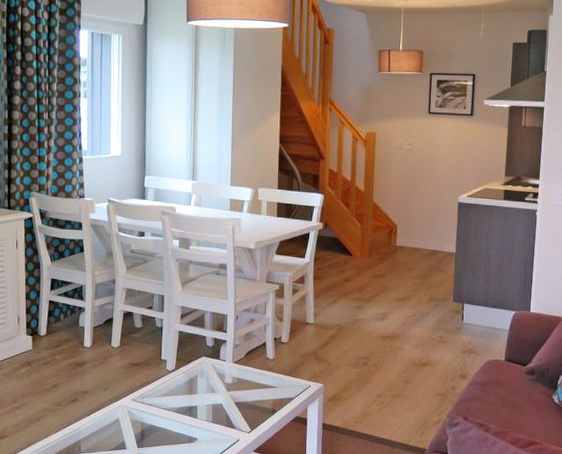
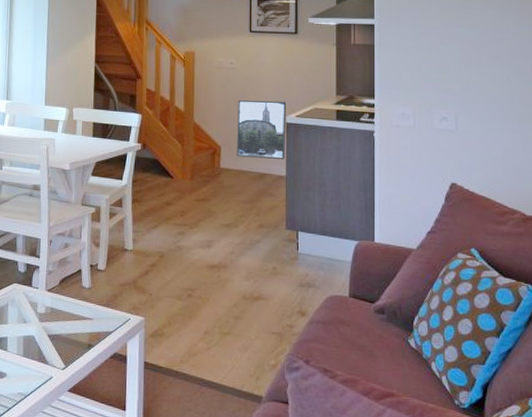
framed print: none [412,181,460,237] -> present [237,100,287,159]

